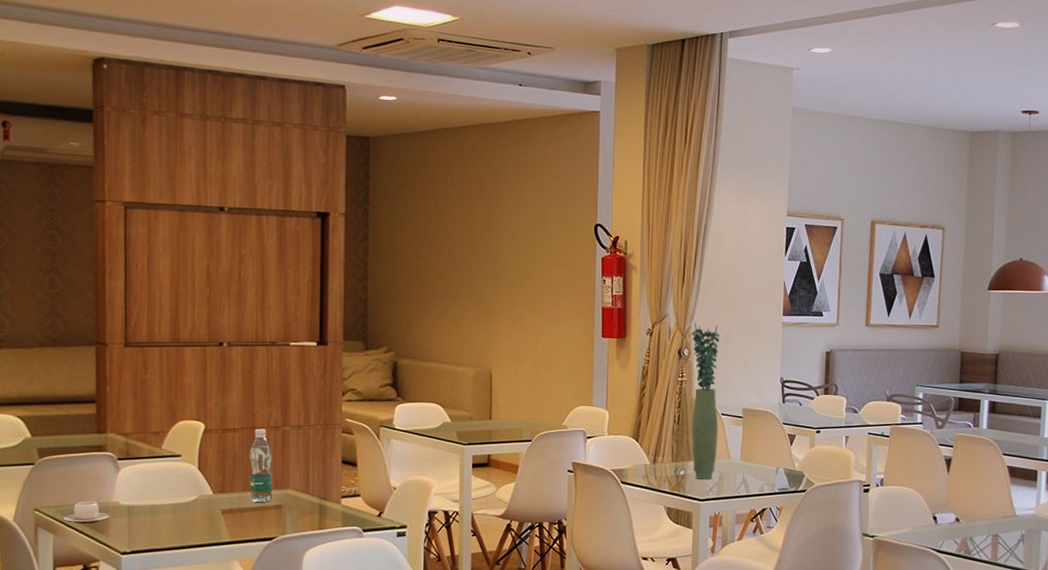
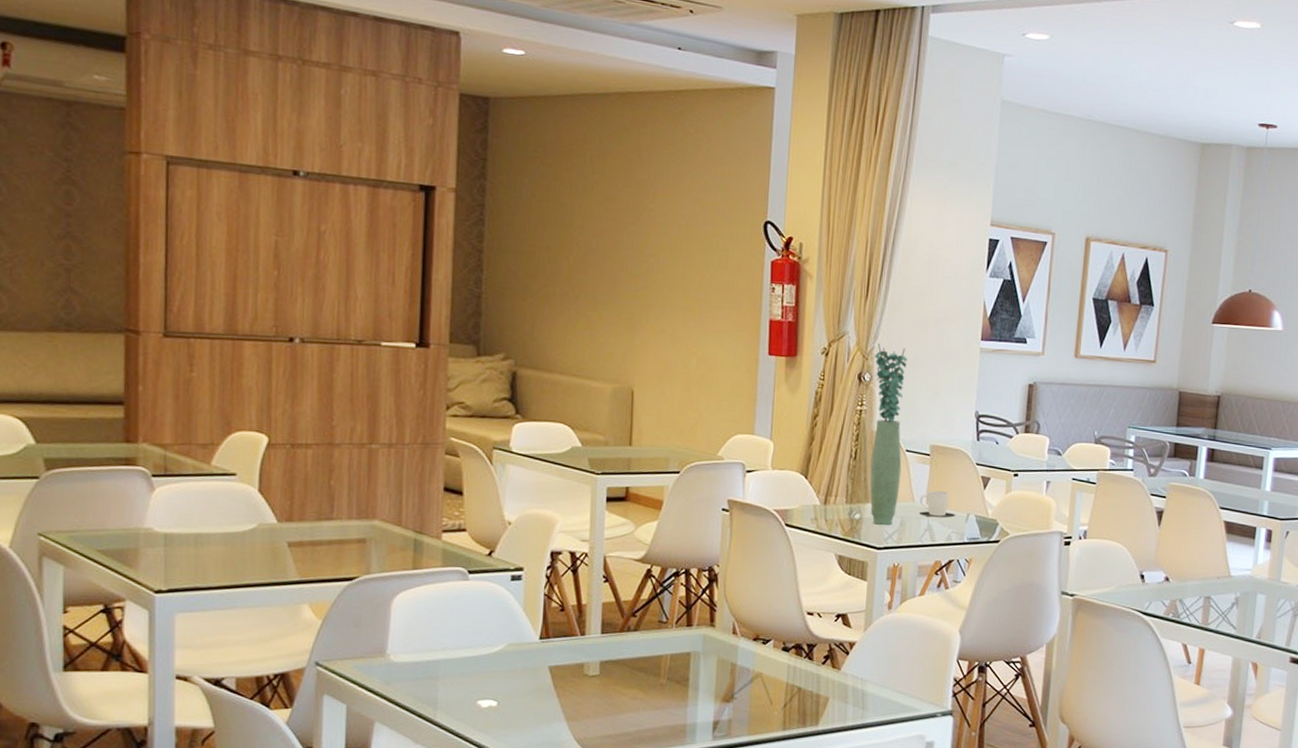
teacup: present [63,501,110,524] -> none [78,525,141,554]
bottle: present [250,428,272,503] -> none [325,445,355,535]
cup: none [735,448,766,472] -> present [919,491,955,518]

